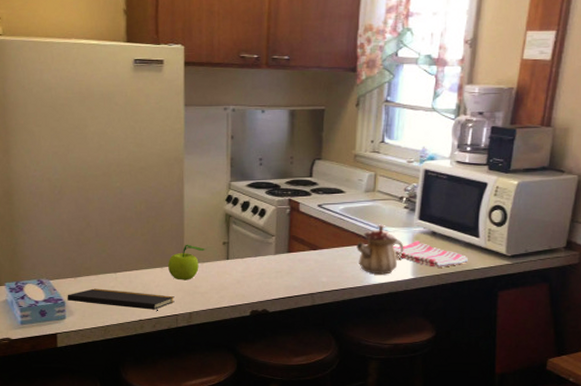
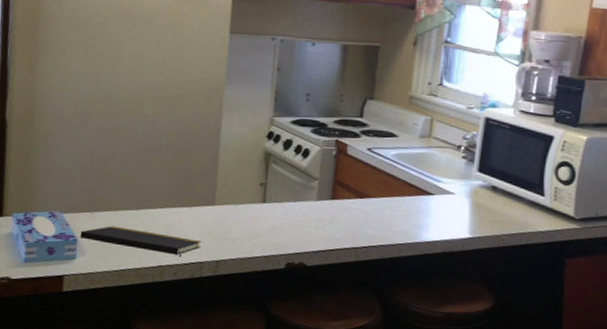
fruit: present [168,244,206,280] -> none [197,182,241,224]
teapot: present [356,224,404,275] -> none [408,174,461,231]
dish towel: present [393,240,469,268] -> none [449,195,533,227]

